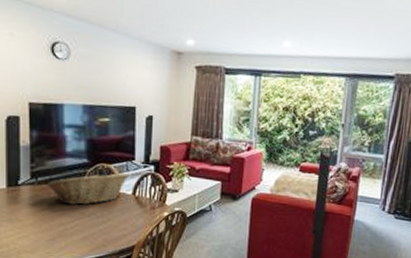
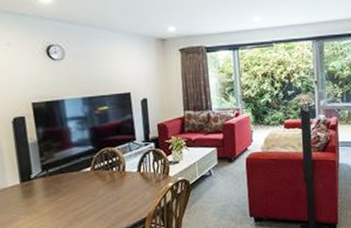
fruit basket: present [47,172,129,205] -> none [58,153,133,190]

